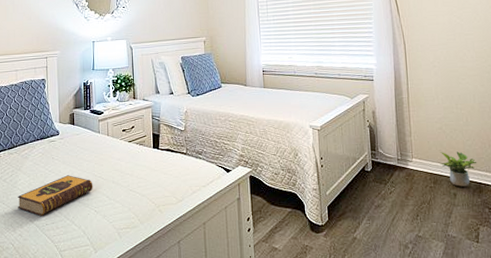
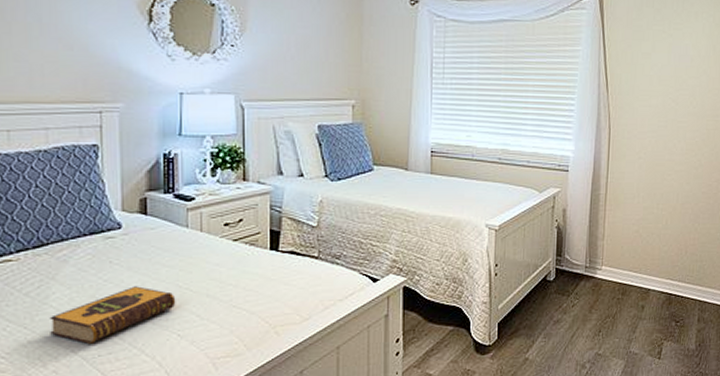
potted plant: present [440,151,477,187] -> none [631,258,671,298]

